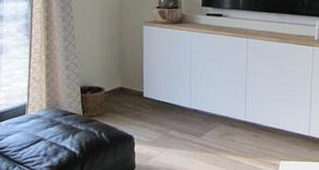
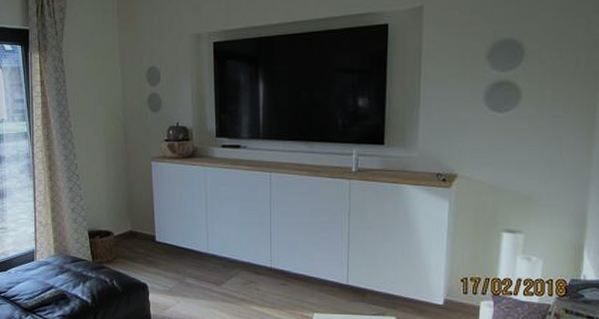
remote control: none [9,142,57,161] -> present [21,290,68,310]

